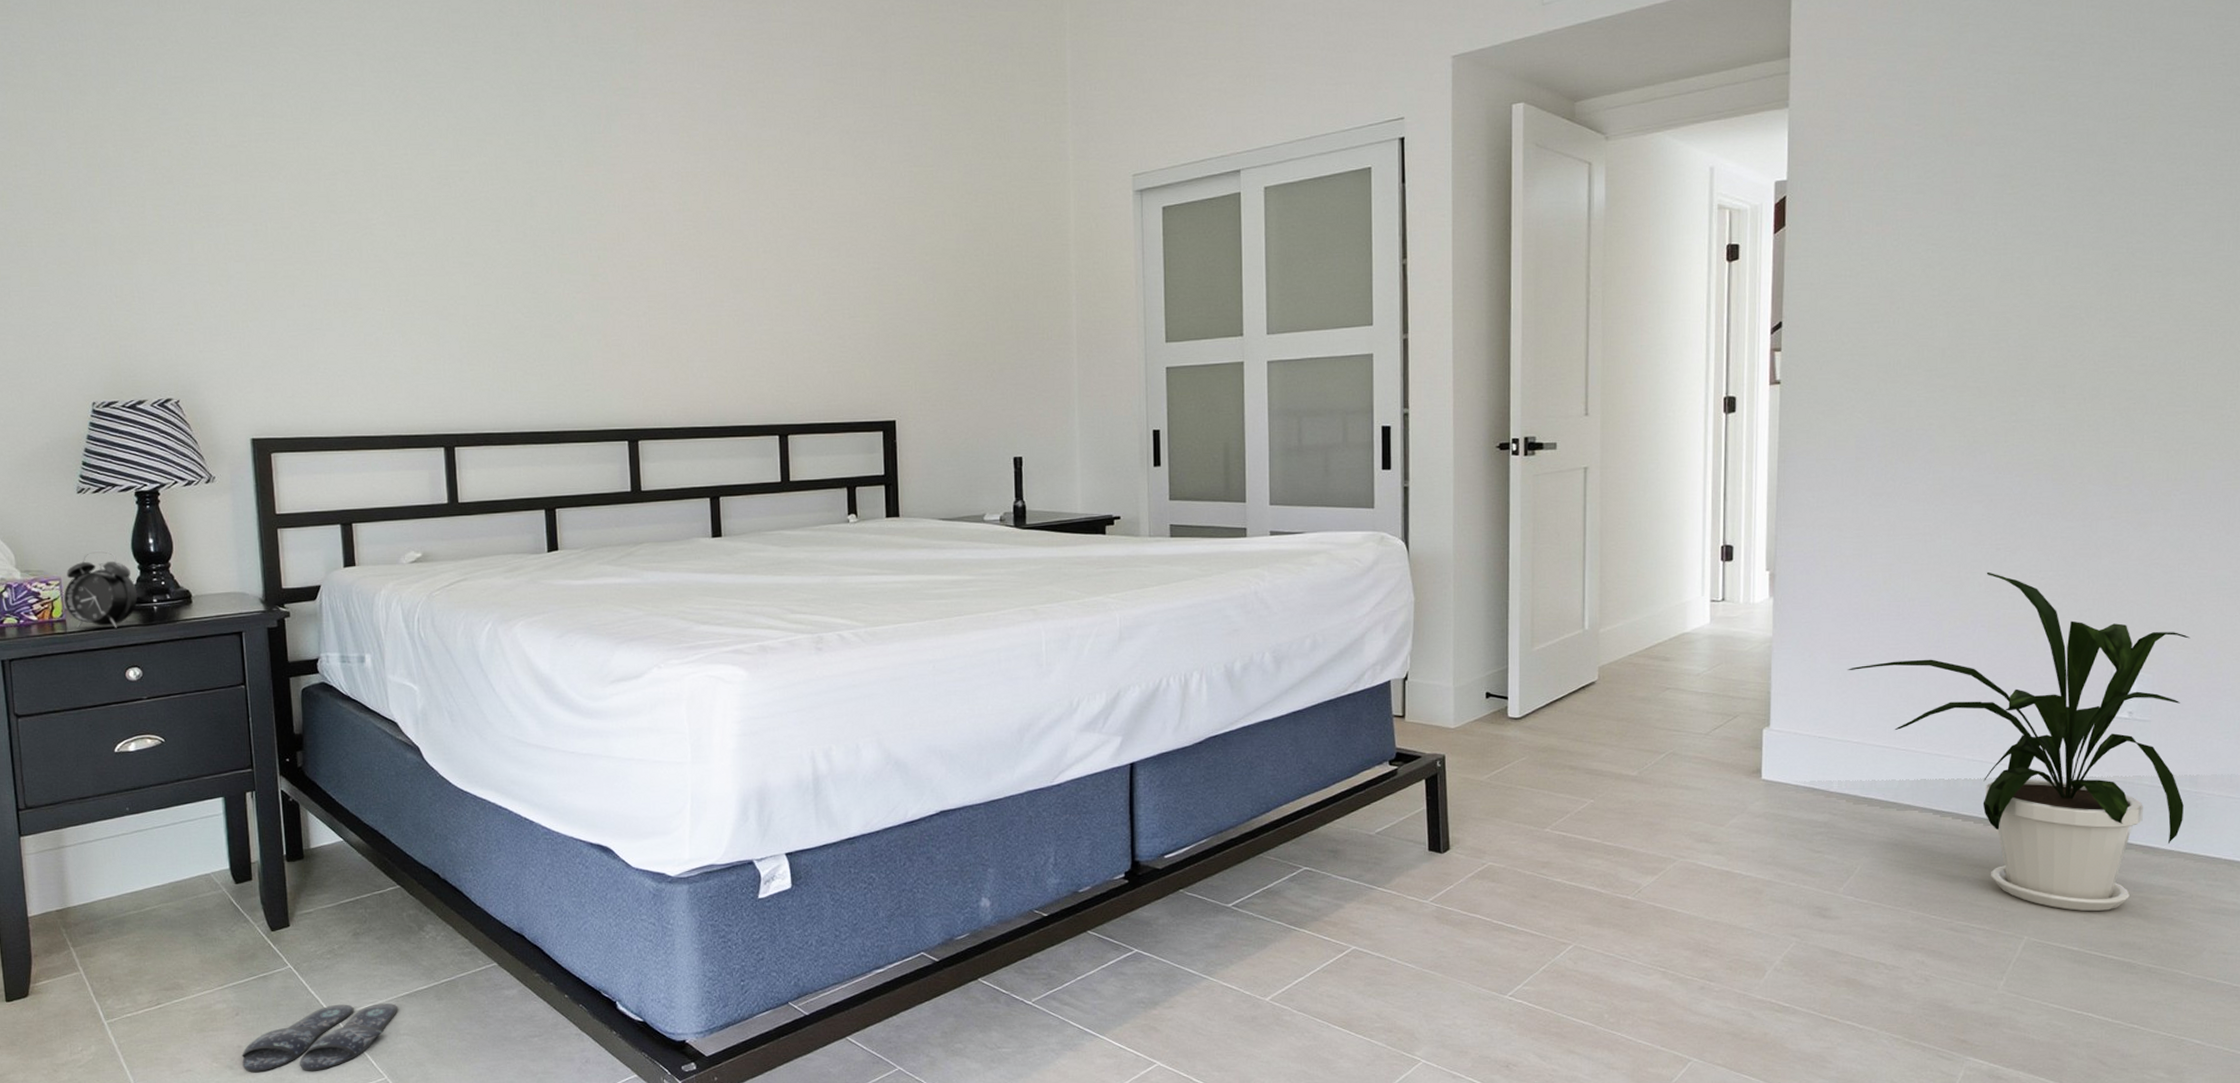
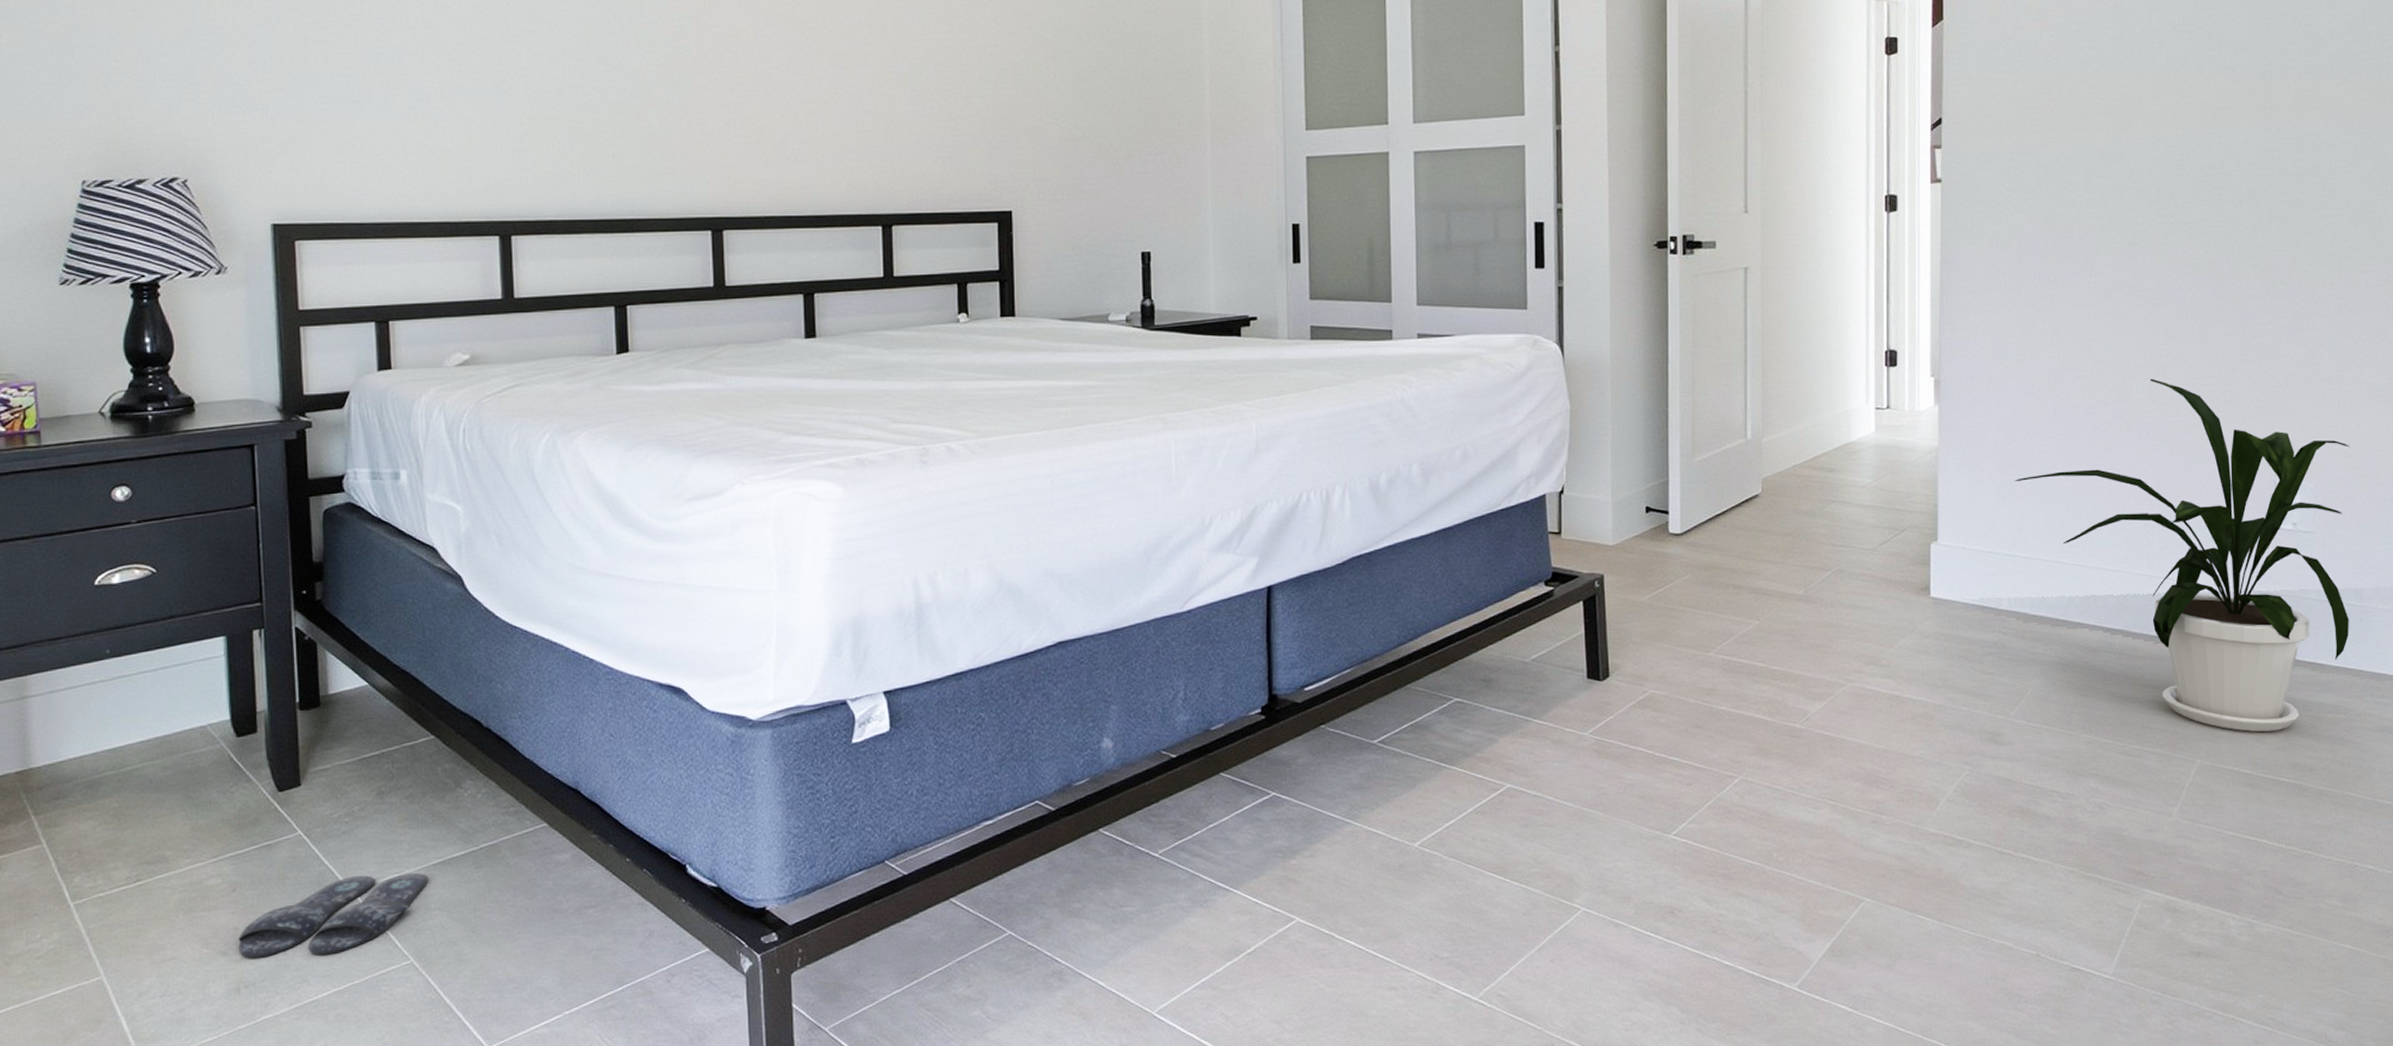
alarm clock: present [64,550,138,629] -> none [39,351,129,442]

